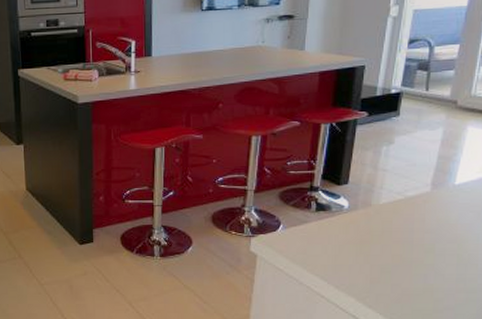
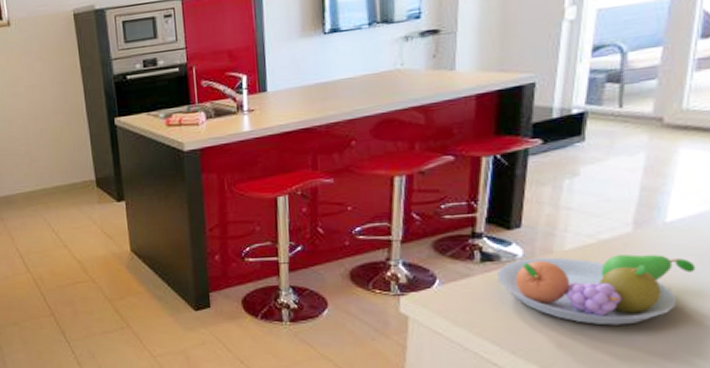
fruit bowl: none [328,208,475,266] -> present [497,253,696,326]

